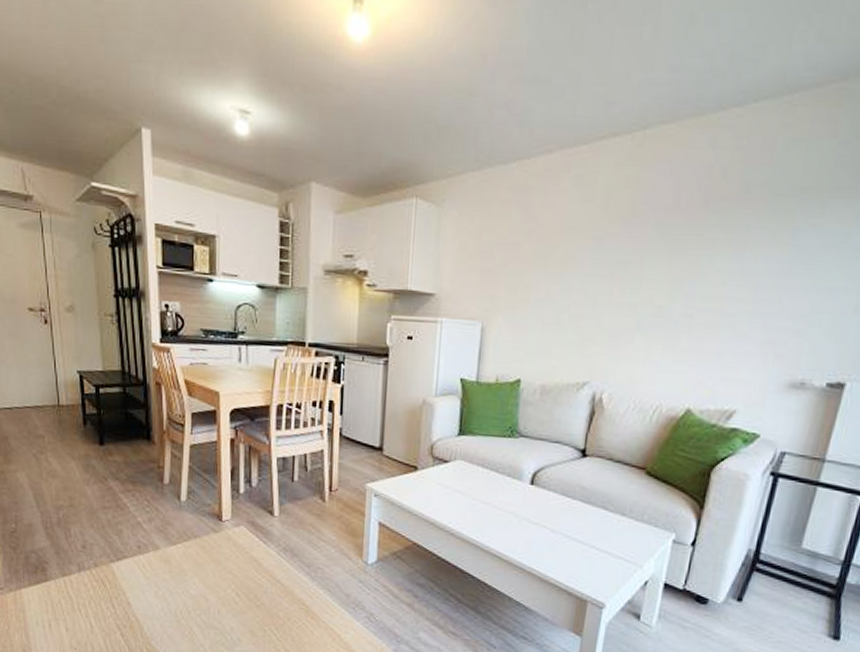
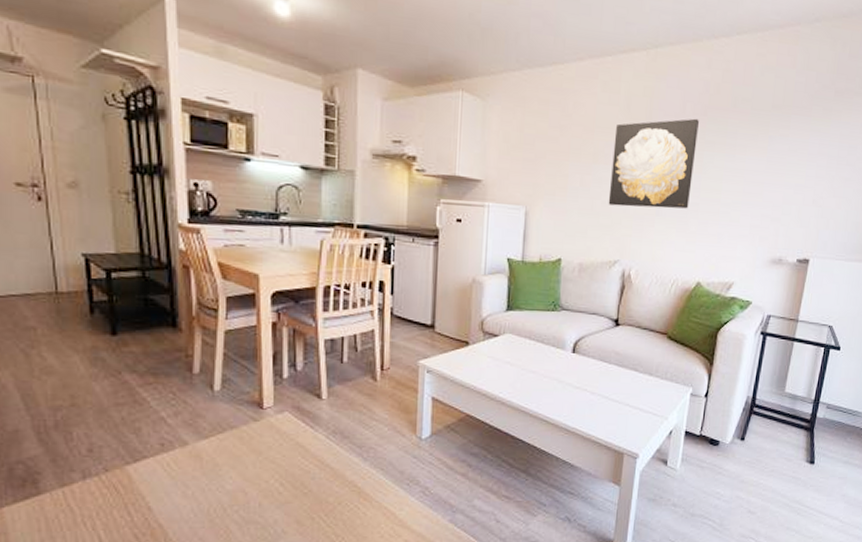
wall art: none [577,211,697,322] -> present [608,118,699,209]

